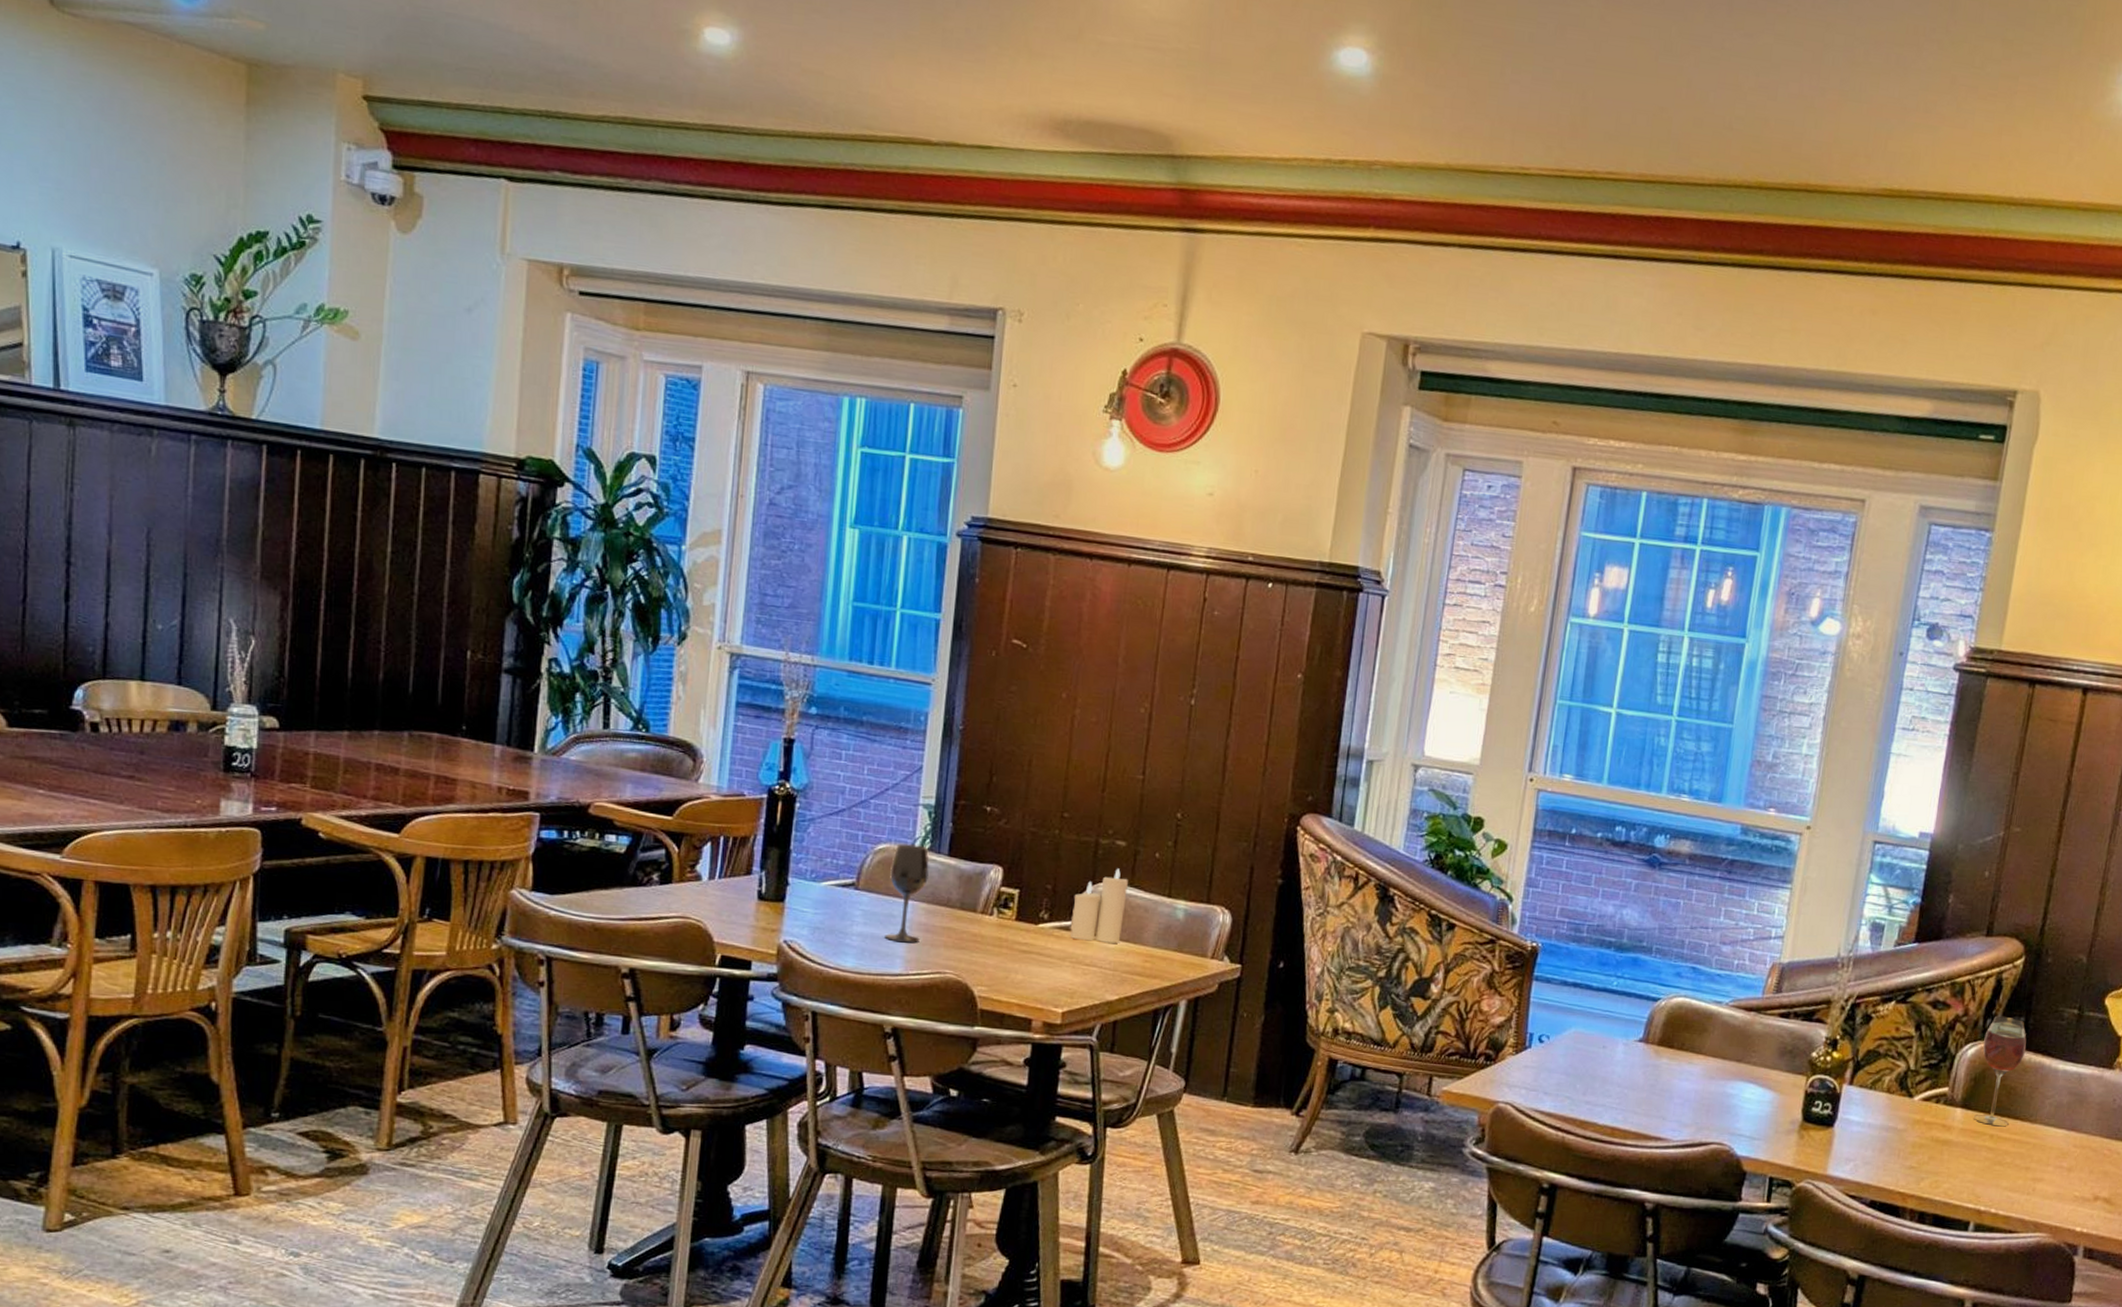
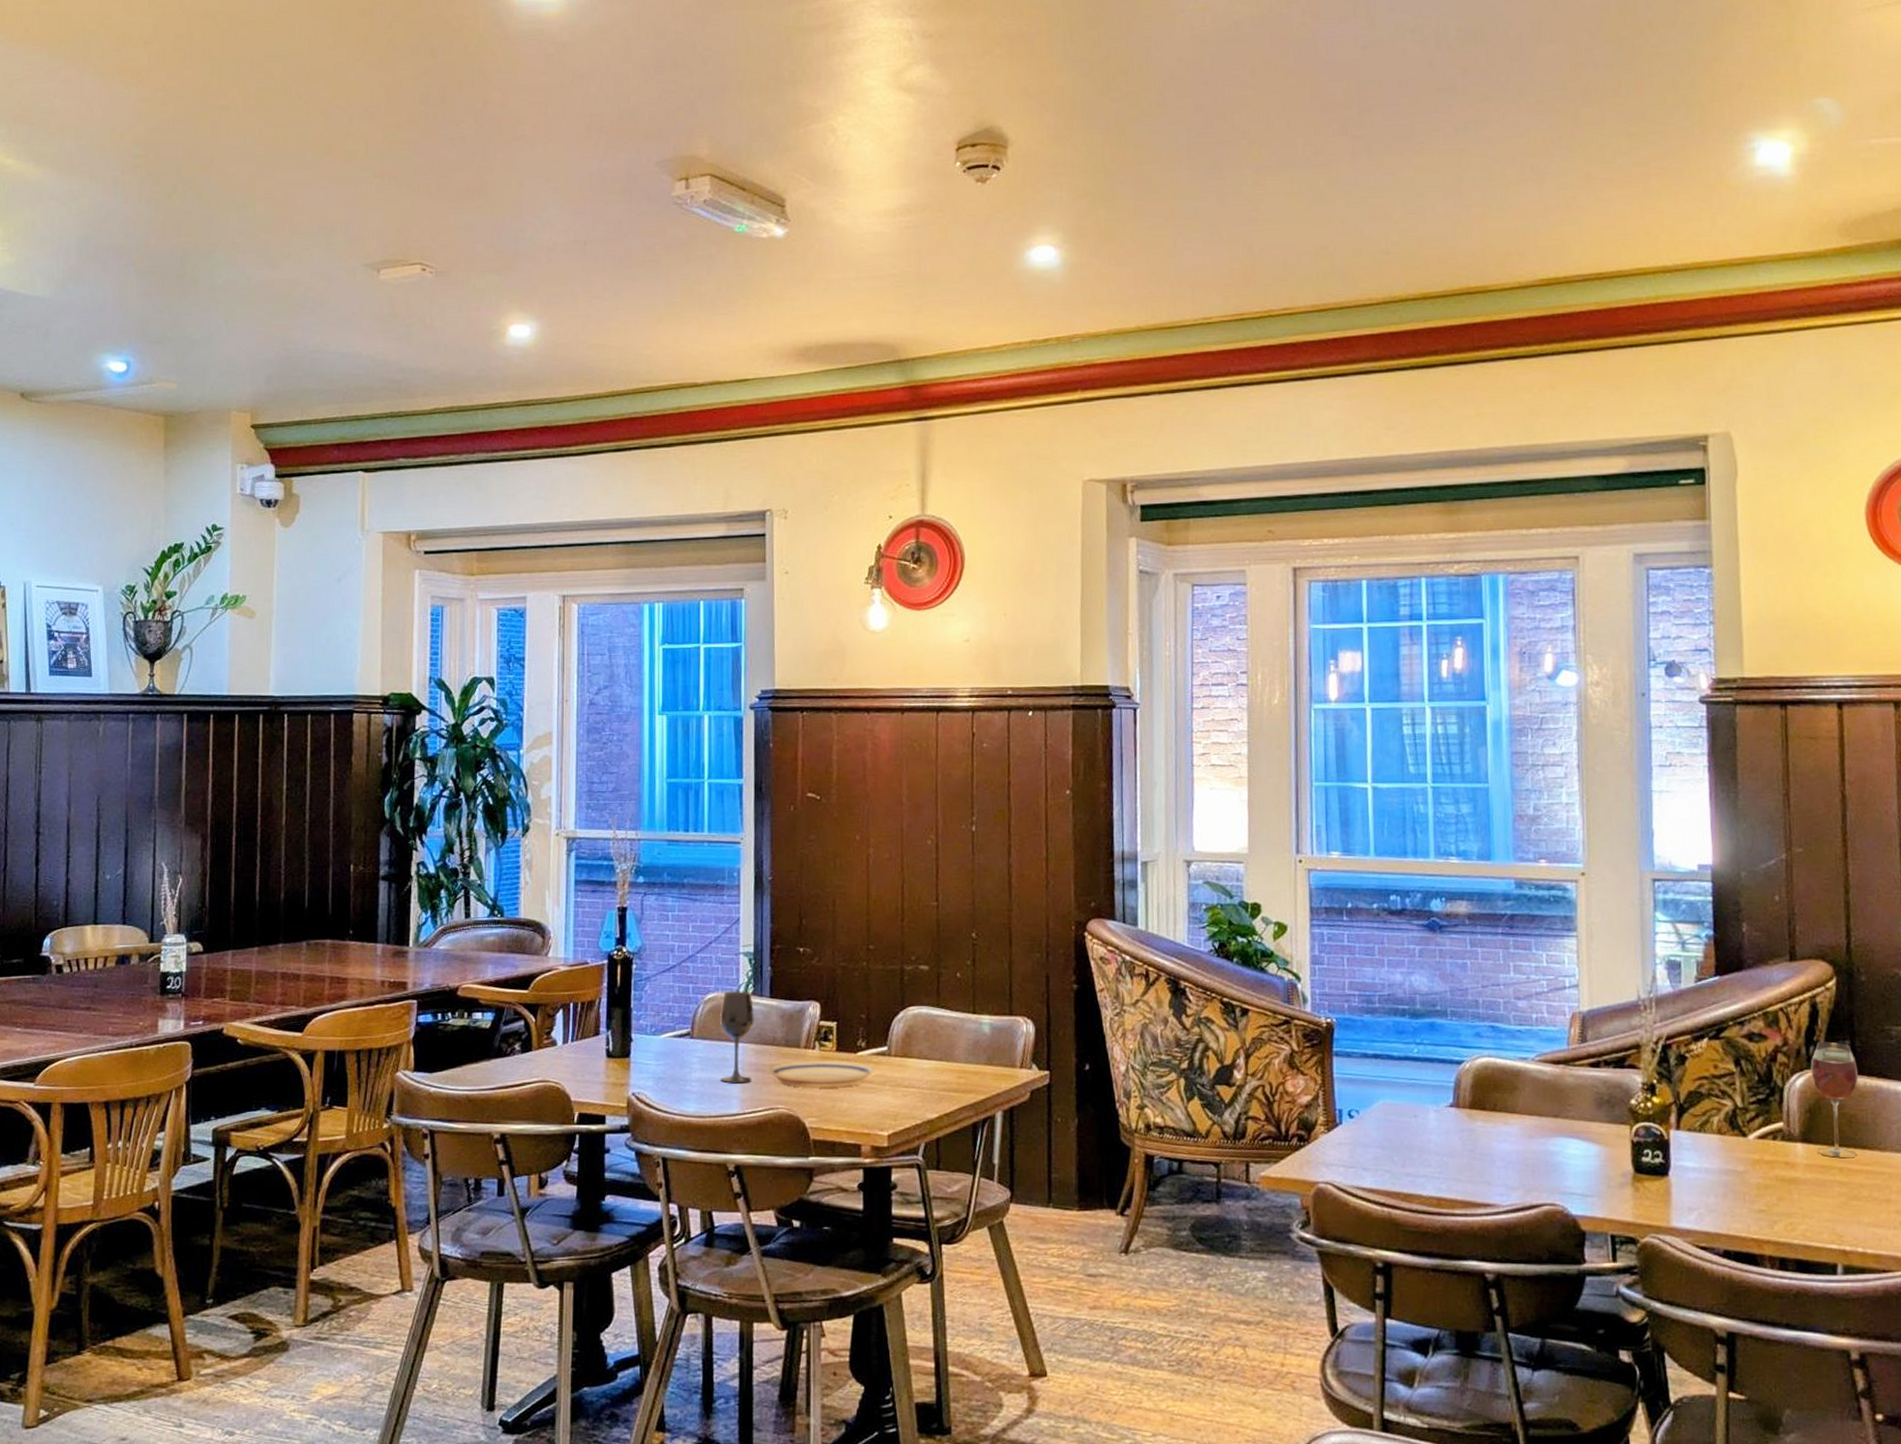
plate: none [939,926,1055,959] -> present [769,1060,875,1089]
candle: present [1070,868,1128,944] -> none [886,991,935,1064]

